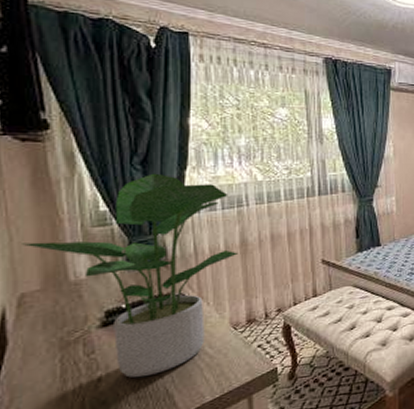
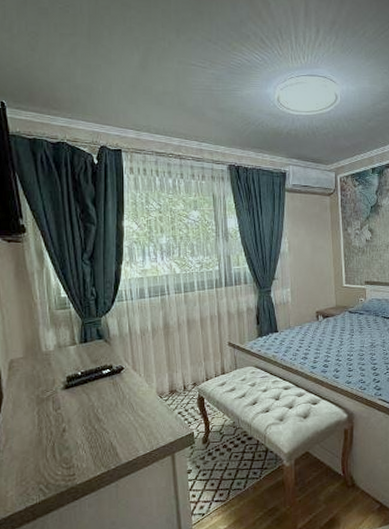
potted plant: present [22,173,238,378] -> none [10,267,162,431]

